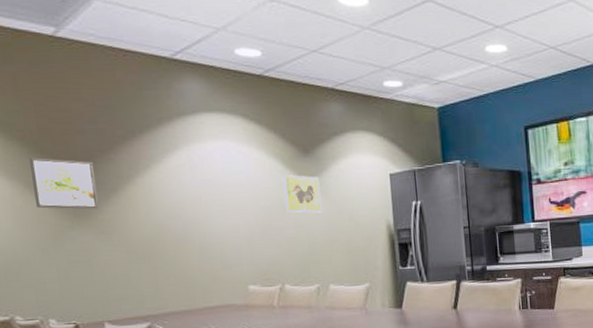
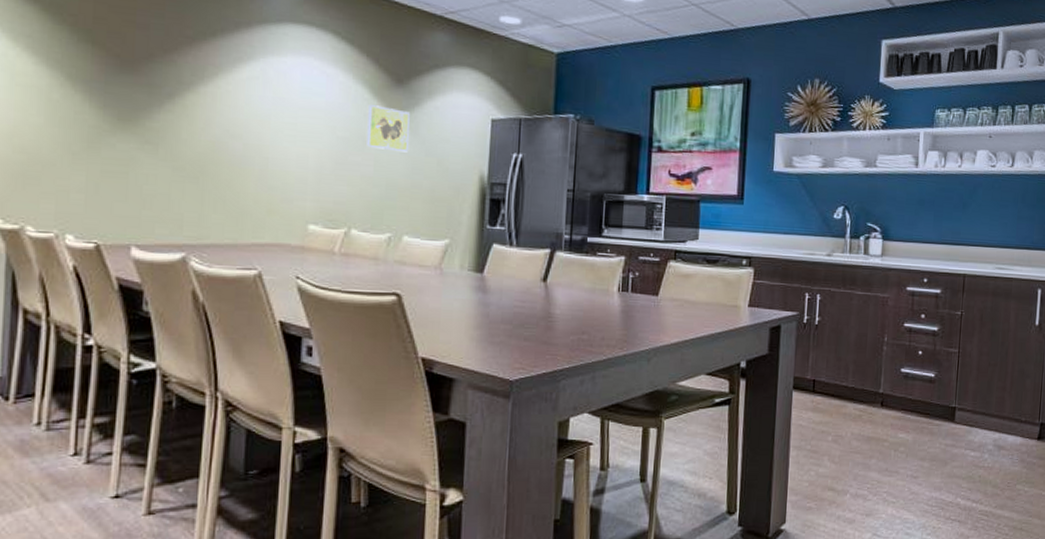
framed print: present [30,157,100,209] -> none [76,47,152,115]

